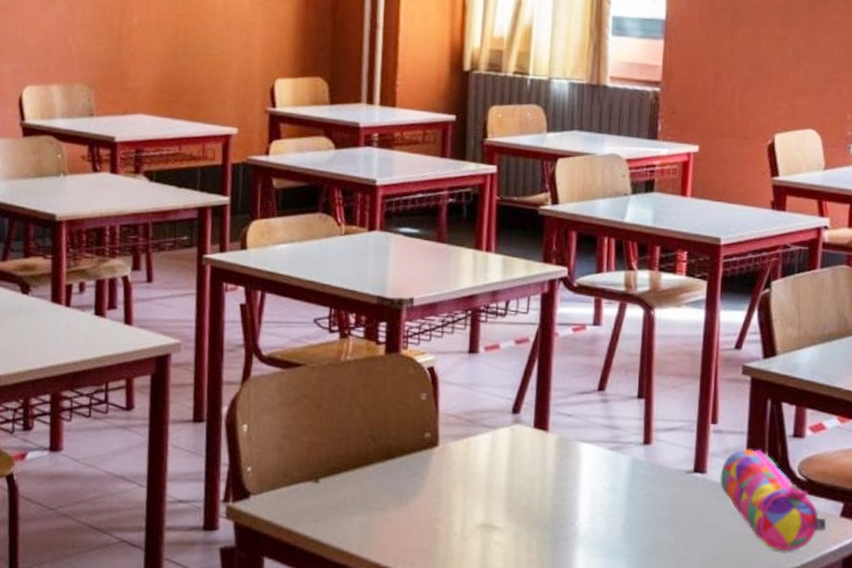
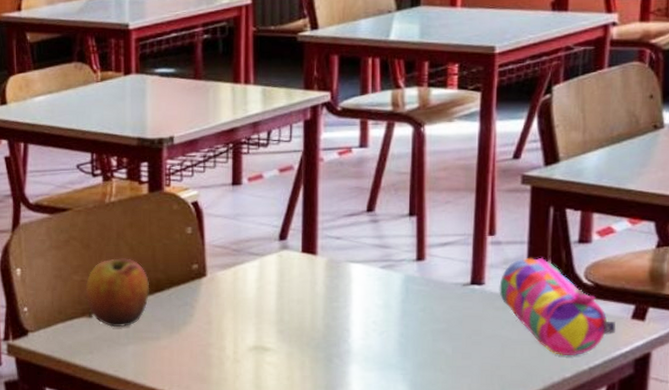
apple: none [313,420,381,495] -> present [85,258,150,328]

